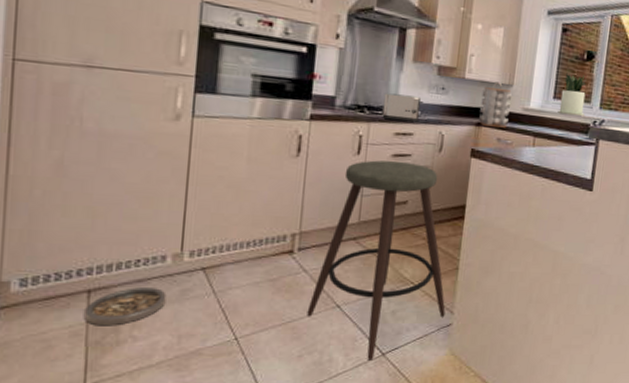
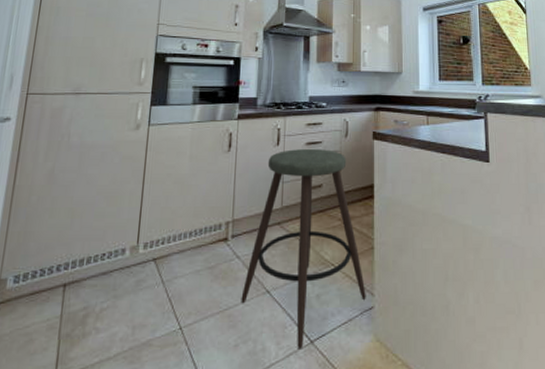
pet bowl: present [85,288,167,326] -> none [59,280,125,319]
toaster: present [382,93,423,123] -> none [295,90,328,113]
spice rack: present [479,81,511,129] -> none [377,71,402,112]
planter: present [557,72,586,117] -> none [445,56,469,94]

